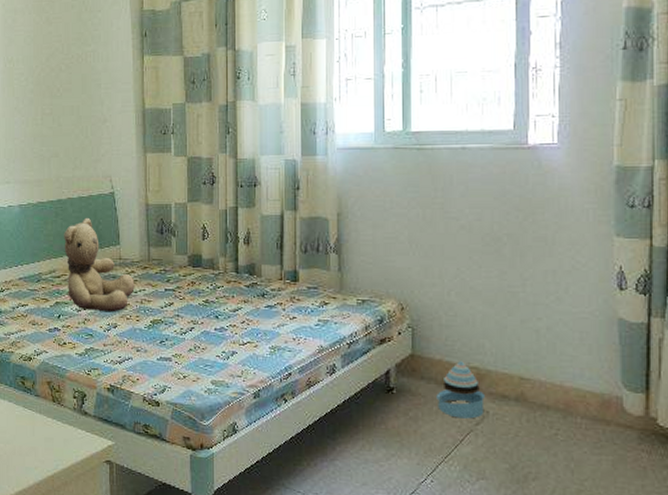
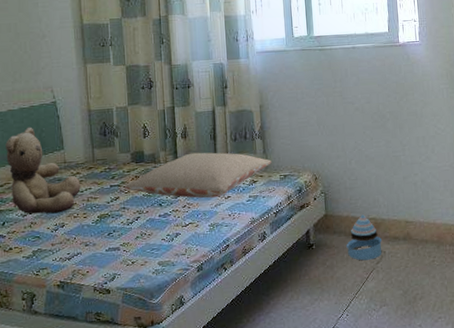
pillow: none [180,262,348,317] -> present [125,152,272,199]

